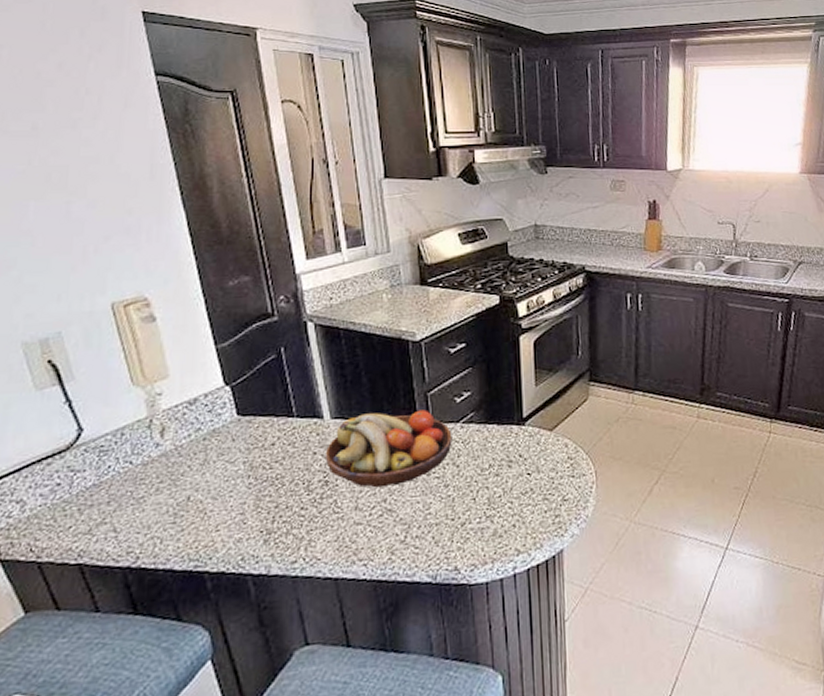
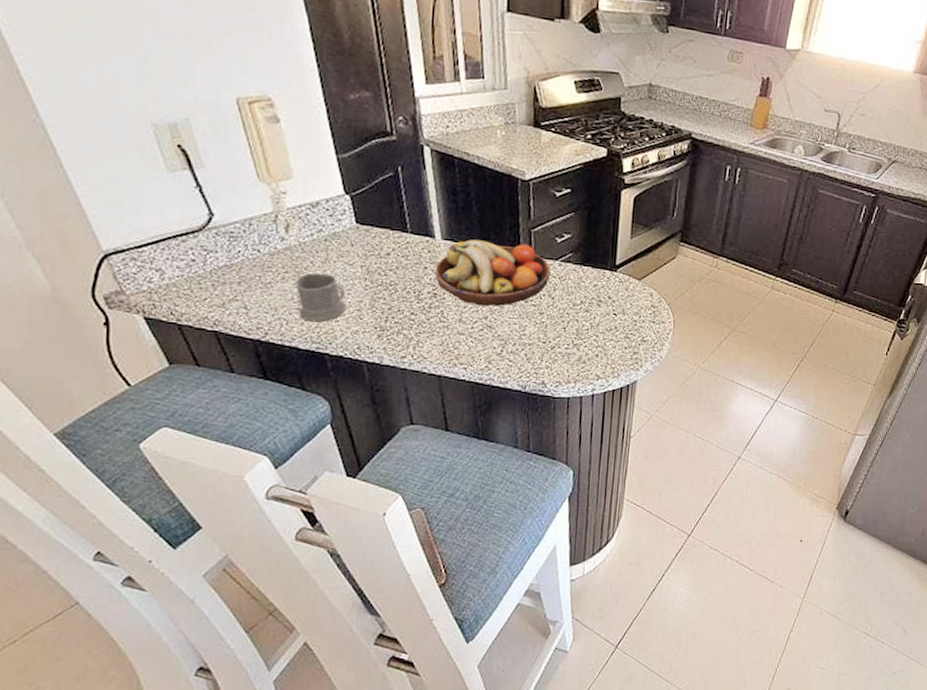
mug: none [171,476,227,536] -> present [295,272,346,322]

